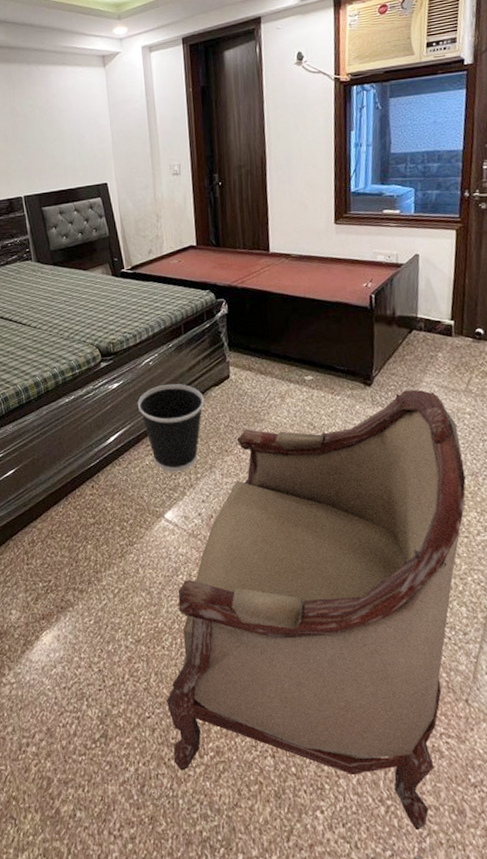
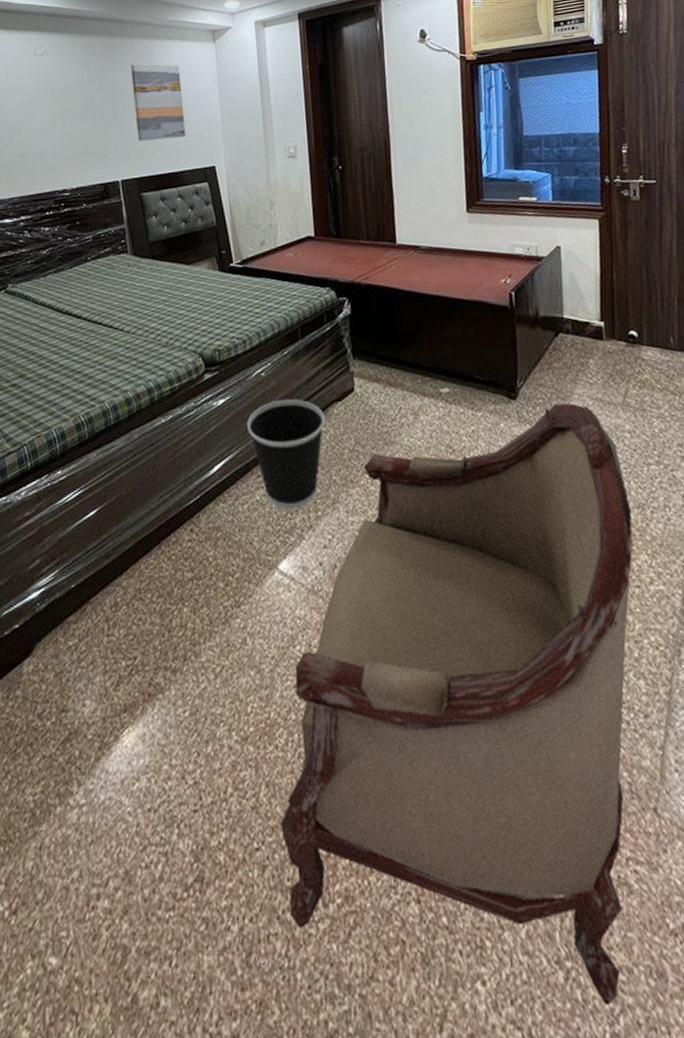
wall art: none [28,89,80,161] -> present [131,64,186,142]

